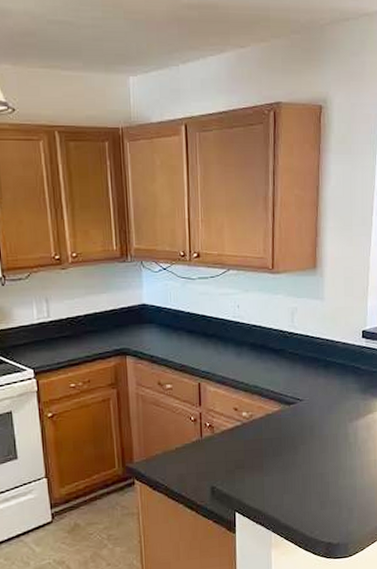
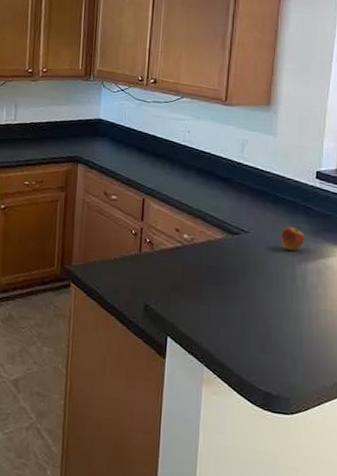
fruit: none [332,387,355,412] -> present [280,226,306,251]

